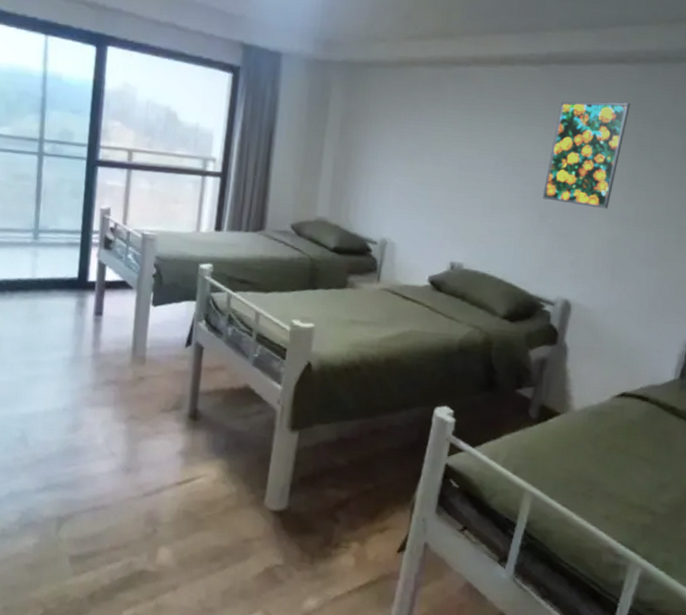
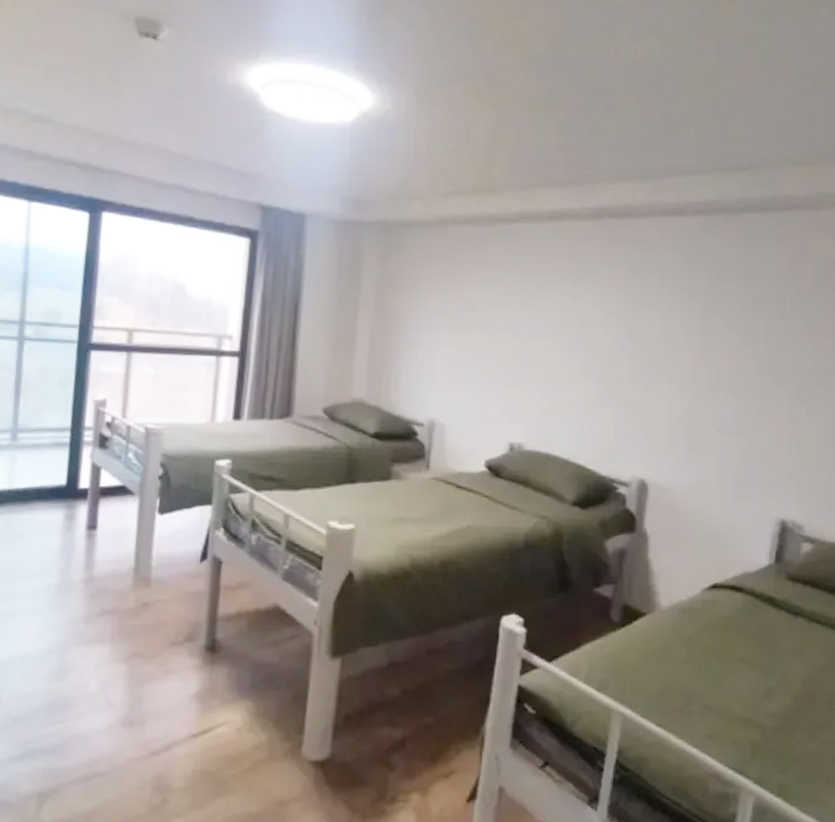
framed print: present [542,101,630,209] -> none [606,256,693,374]

